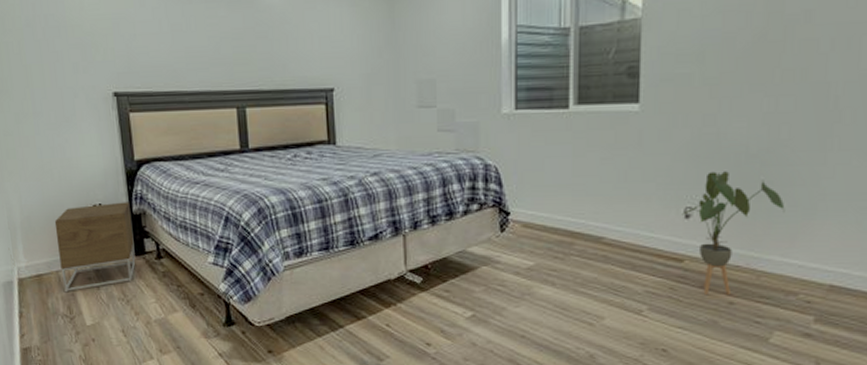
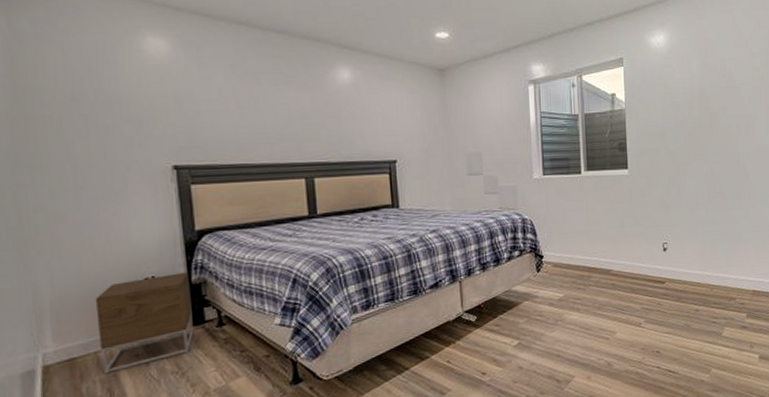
house plant: present [682,171,785,295] -> none [661,216,723,306]

